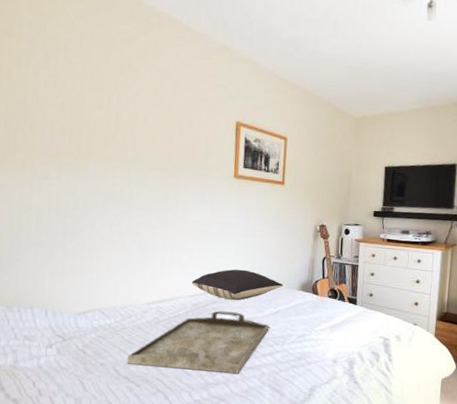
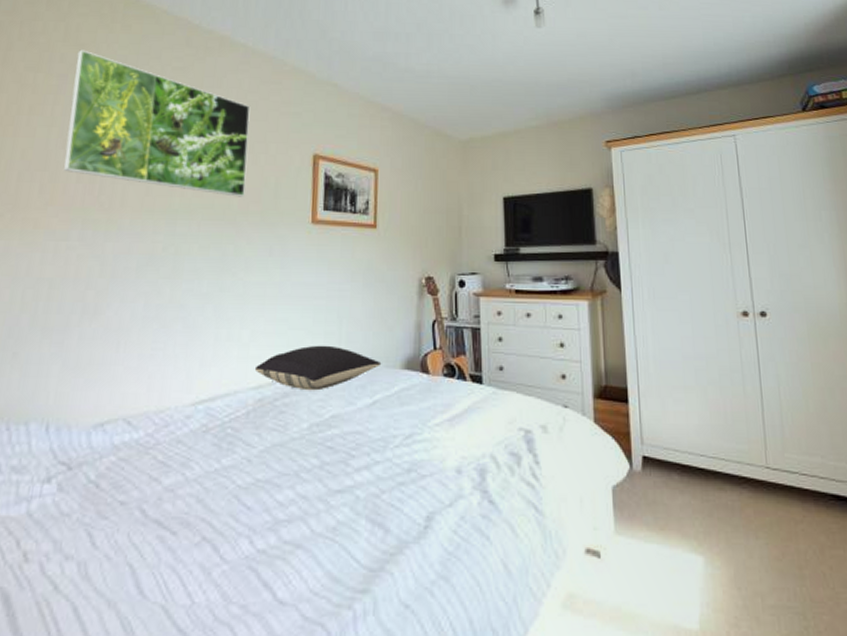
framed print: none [39,18,186,154] -> present [63,49,251,197]
serving tray: present [127,310,268,374] -> none [160,407,363,503]

